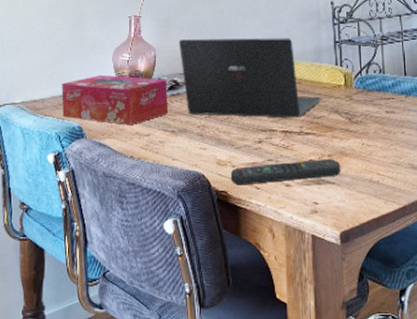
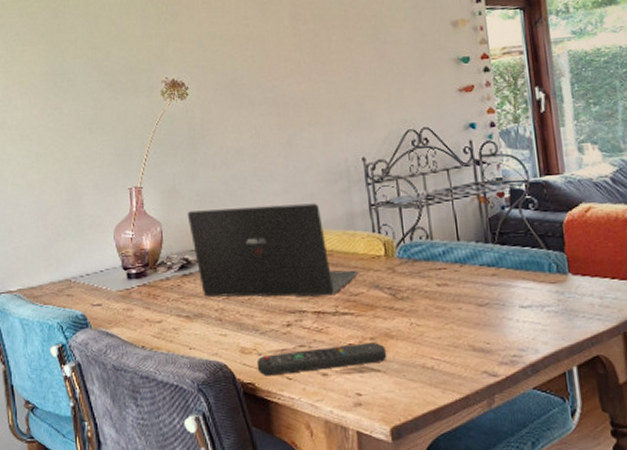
tissue box: present [61,74,169,126] -> none [60,255,181,312]

